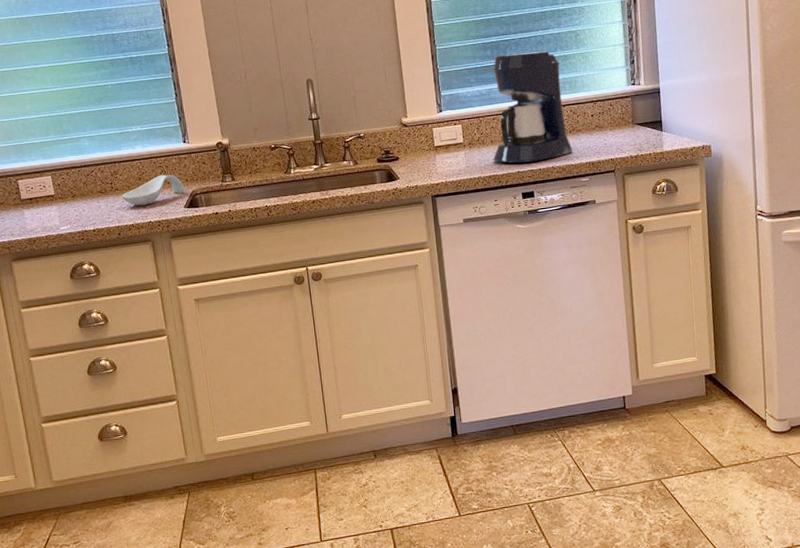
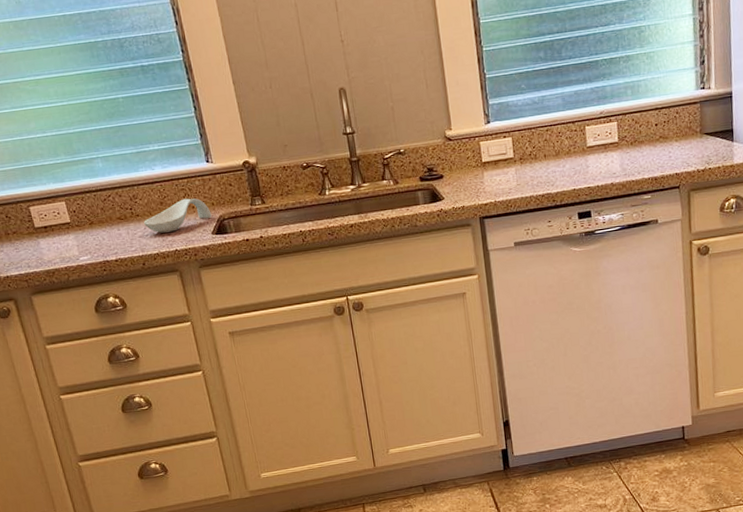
coffee maker: present [493,50,573,164] -> none [546,50,634,180]

